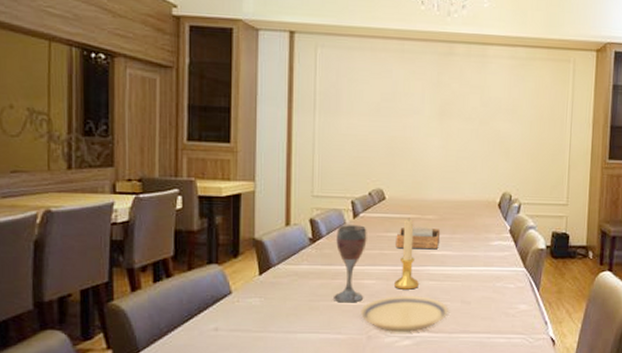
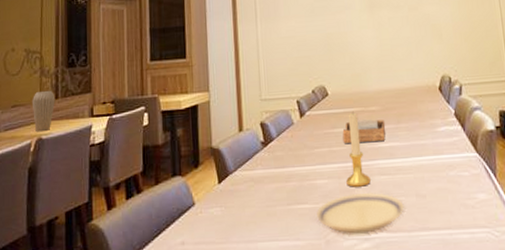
vase: none [37,158,68,203] -> present [31,90,56,131]
cup: present [334,225,367,303] -> none [286,124,317,206]

